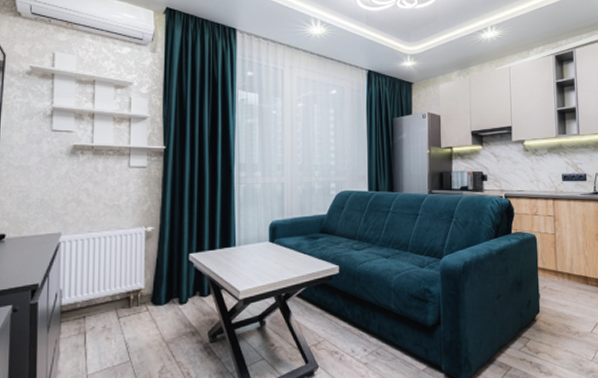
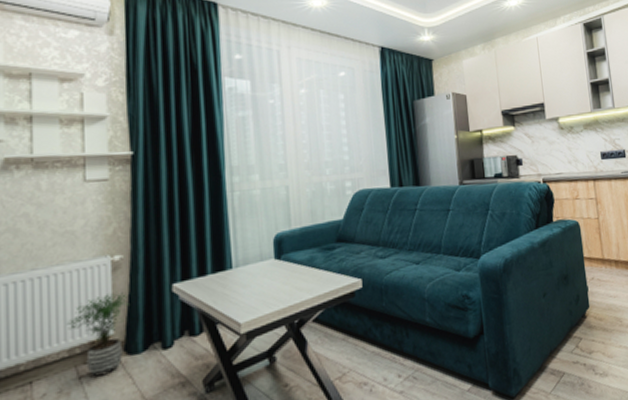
potted plant: none [111,256,156,319] -> present [66,292,129,377]

